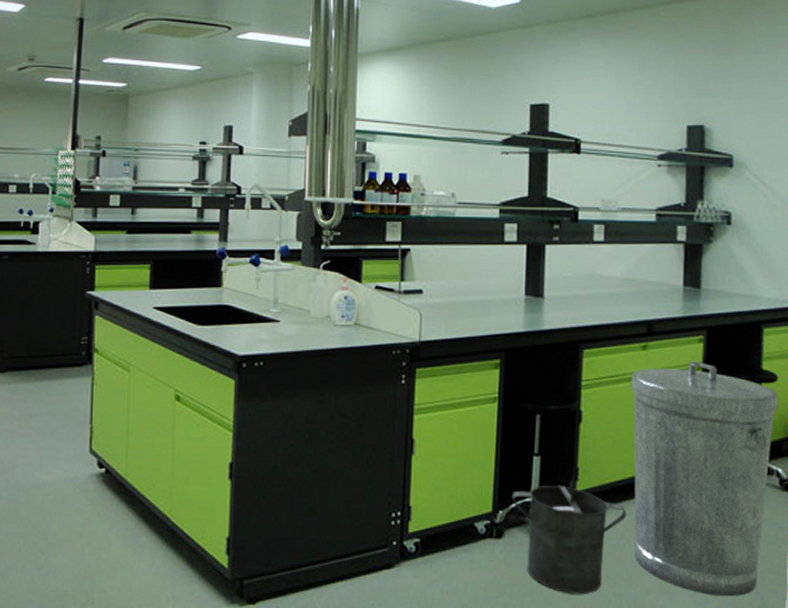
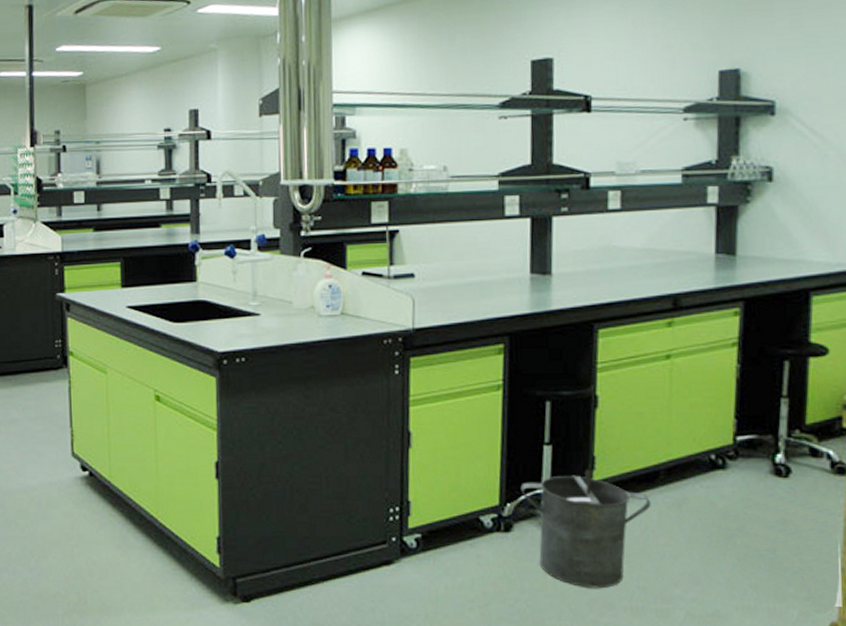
trash can: present [630,361,779,597] -> none [653,336,830,589]

